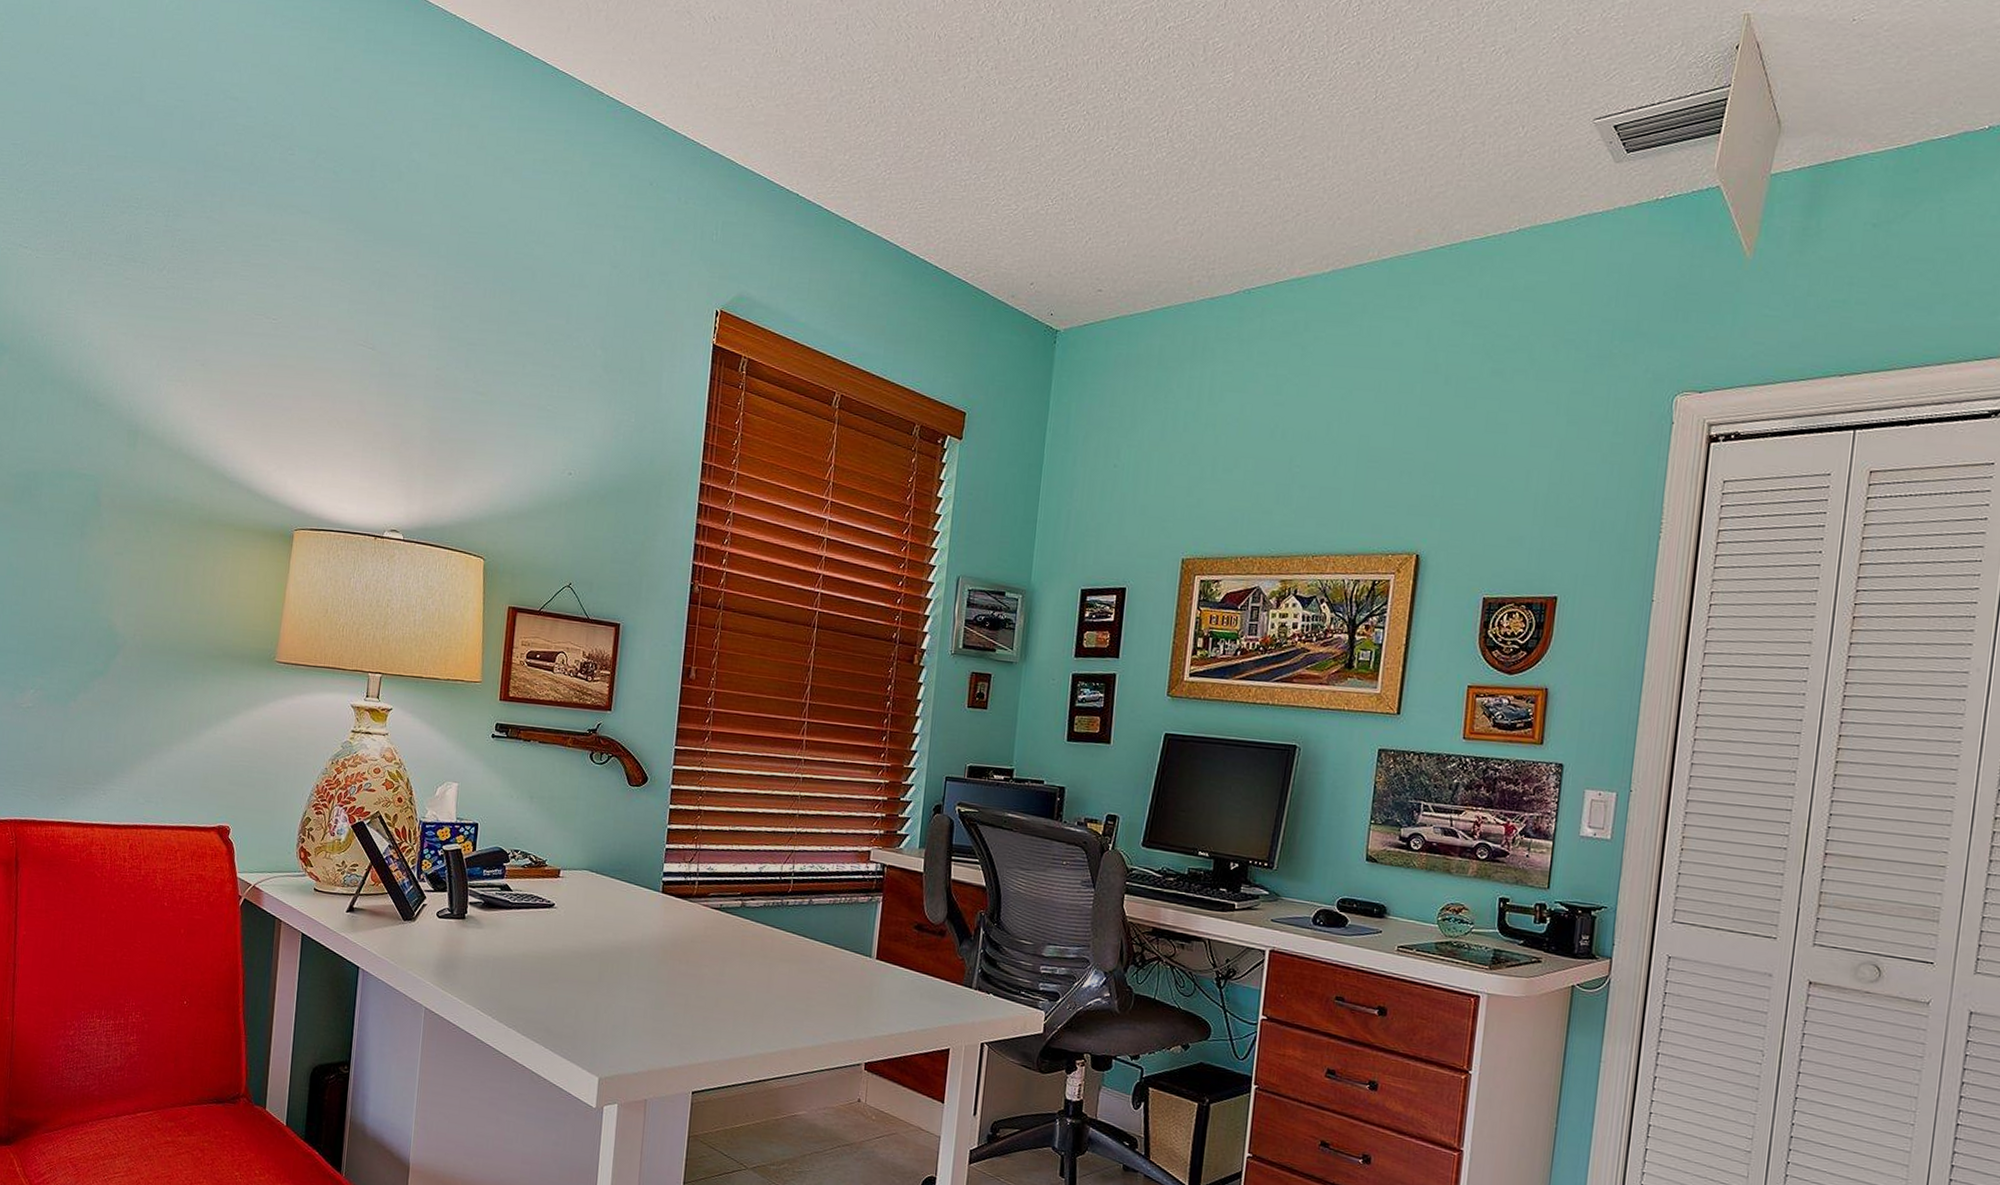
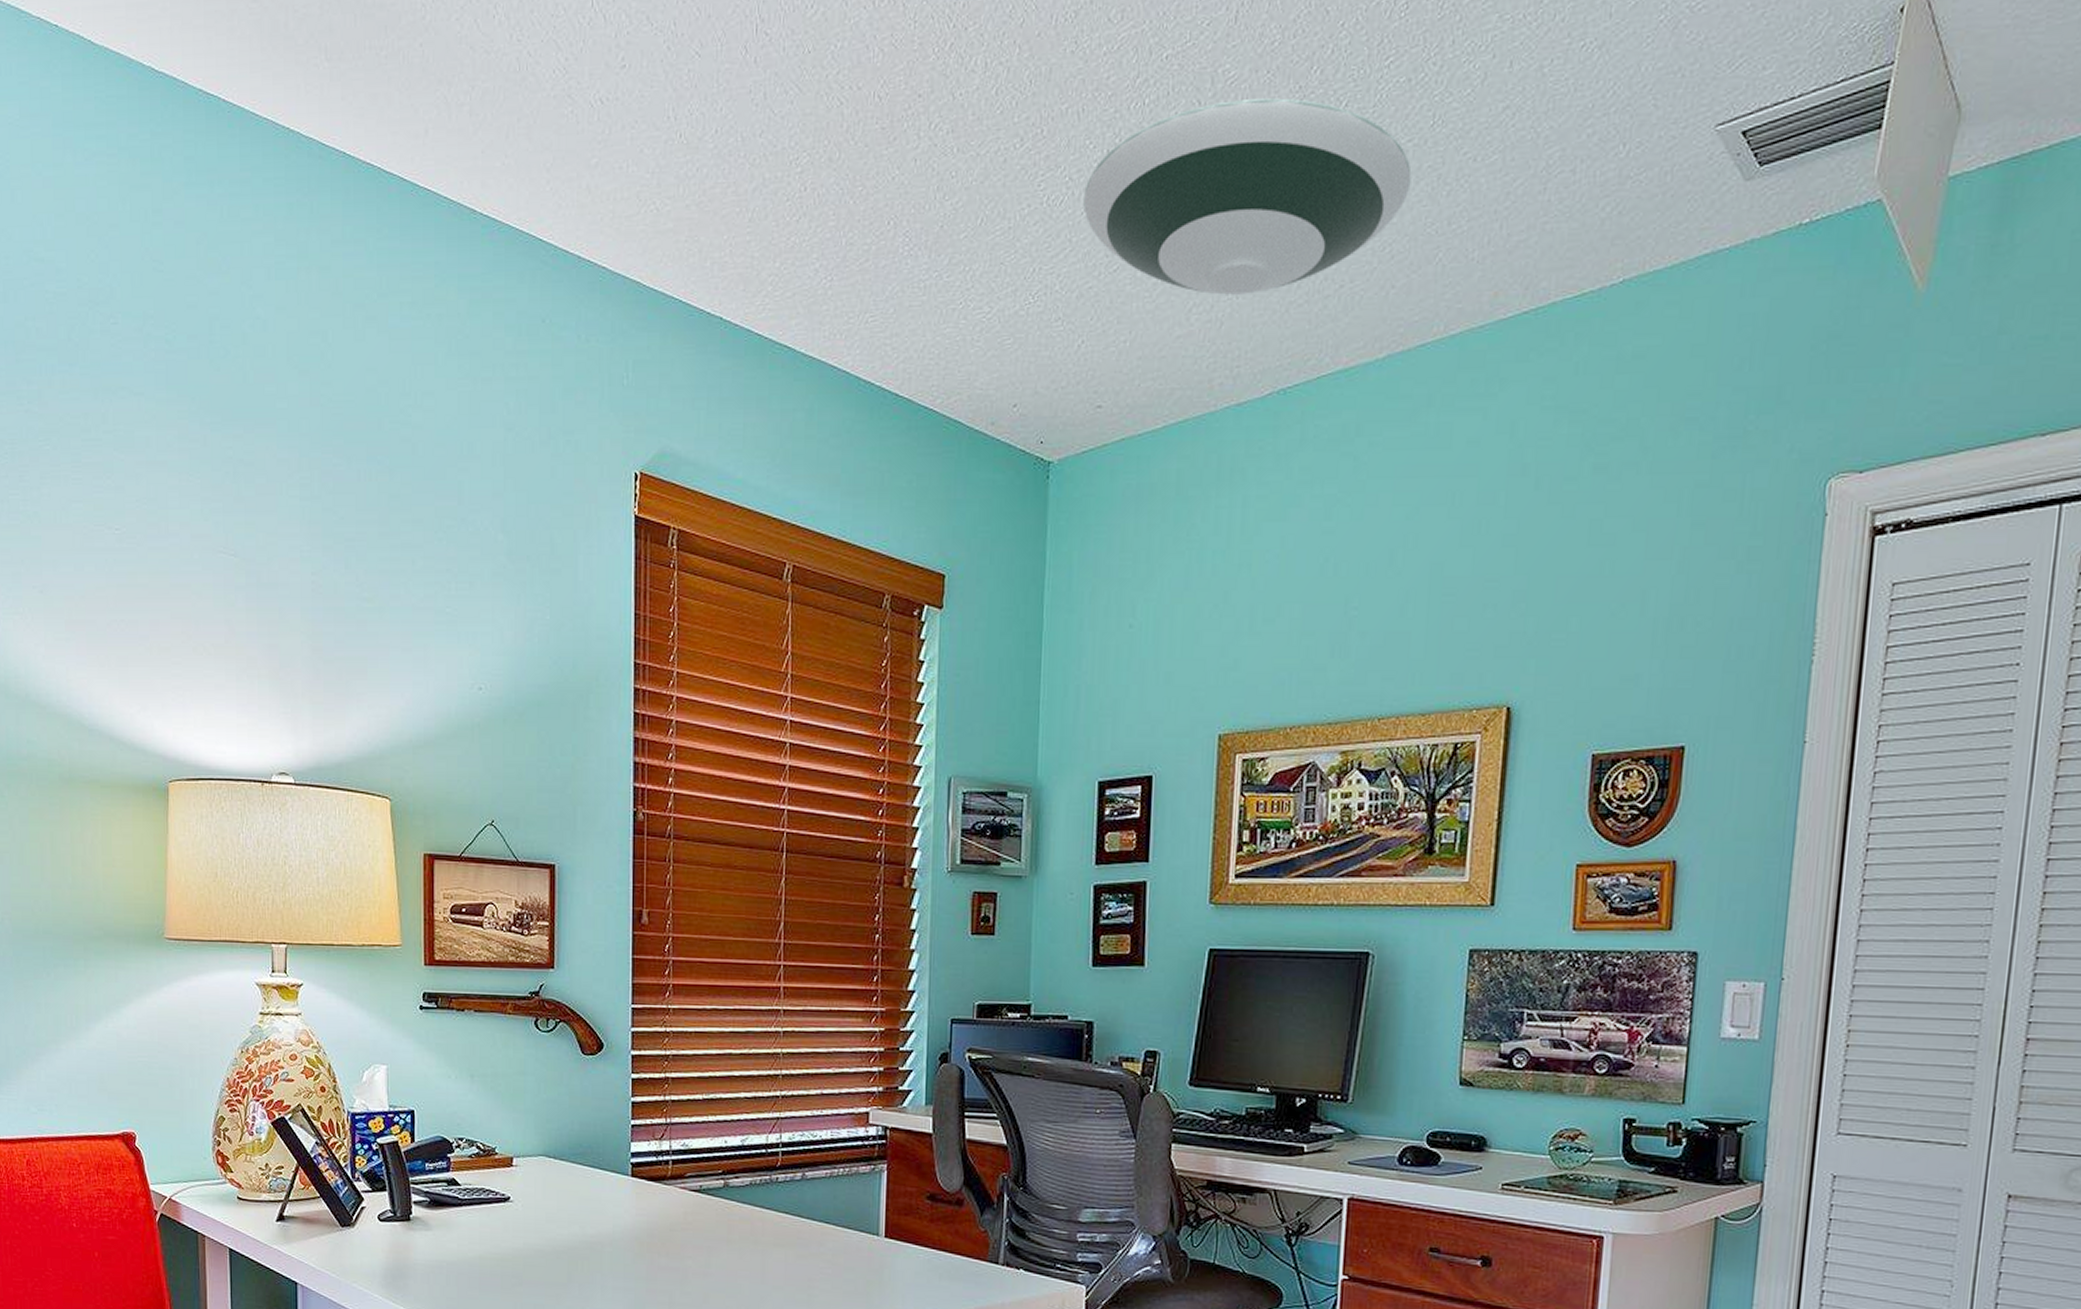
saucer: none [1096,65,1357,214] -> present [1083,98,1412,295]

